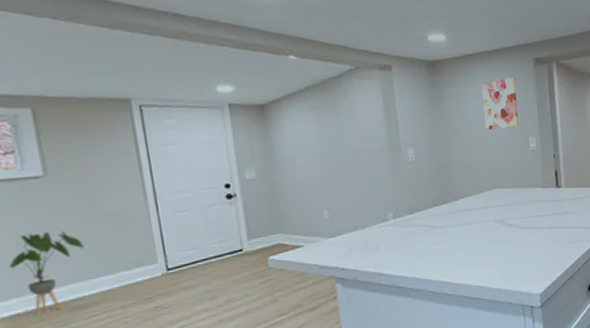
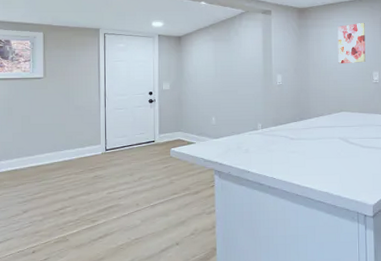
house plant: present [8,231,84,315] -> none [16,115,59,171]

